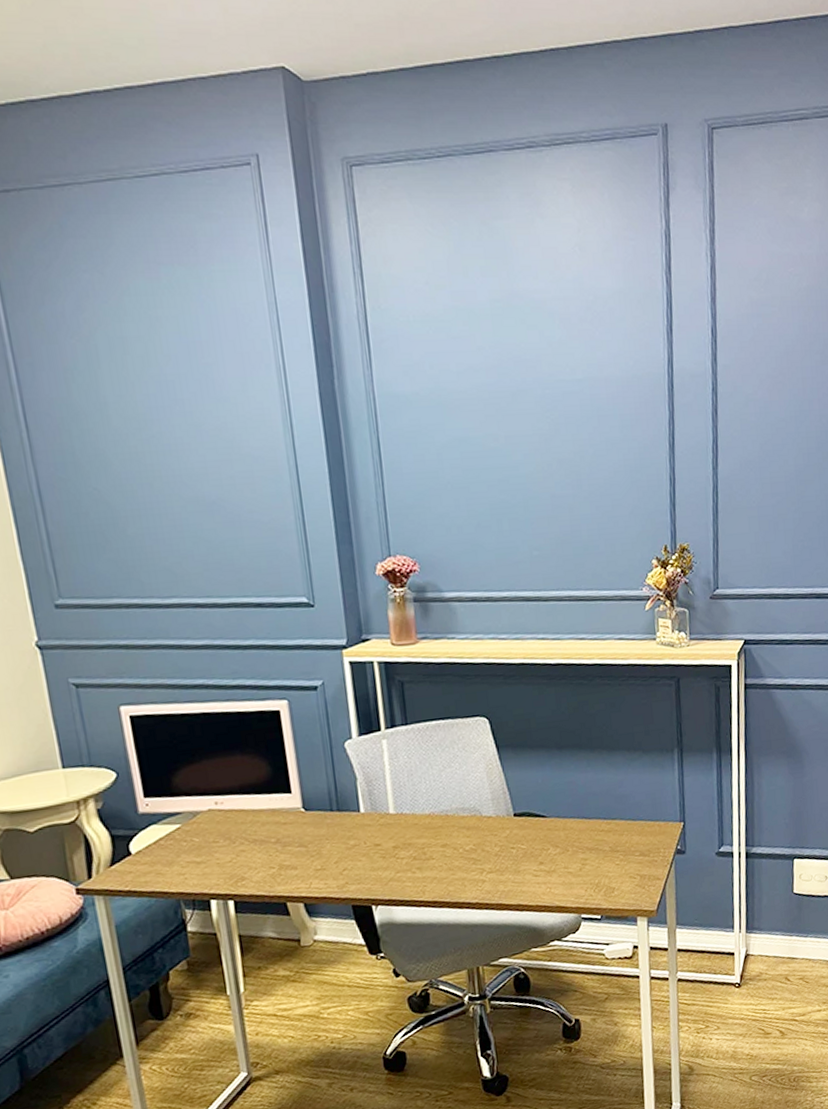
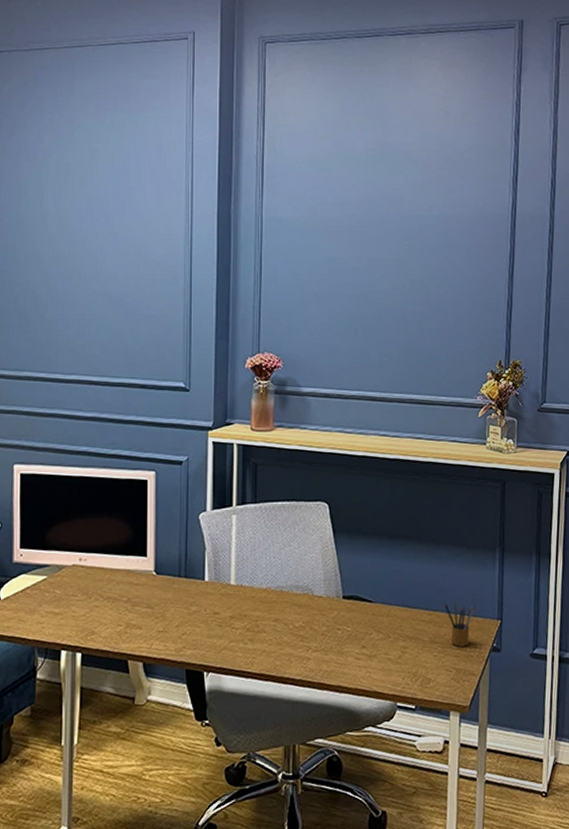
pencil box: none [623,807,656,853] -> present [445,601,475,647]

